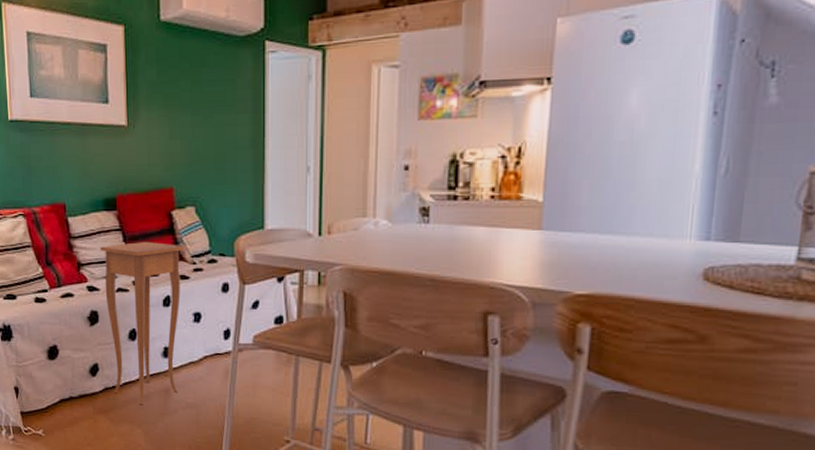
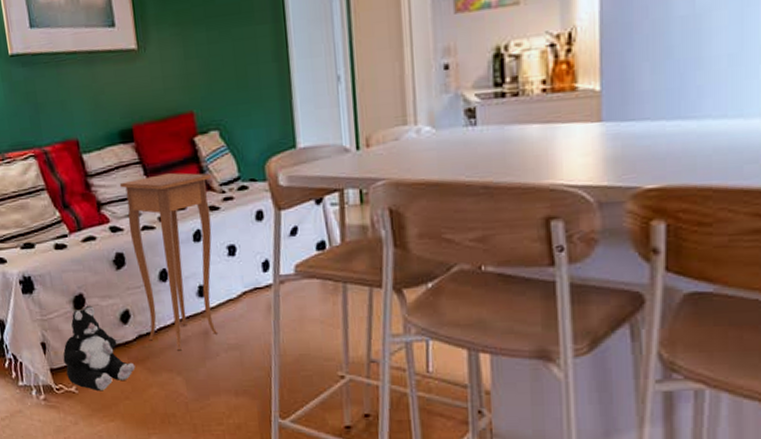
plush toy: none [33,356,99,435] -> present [63,305,136,390]

